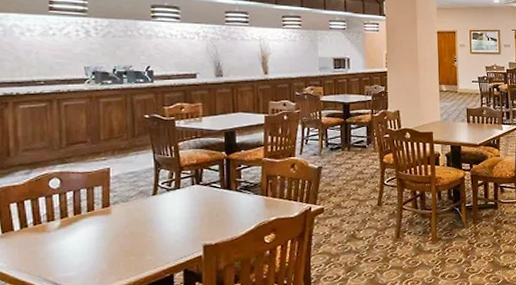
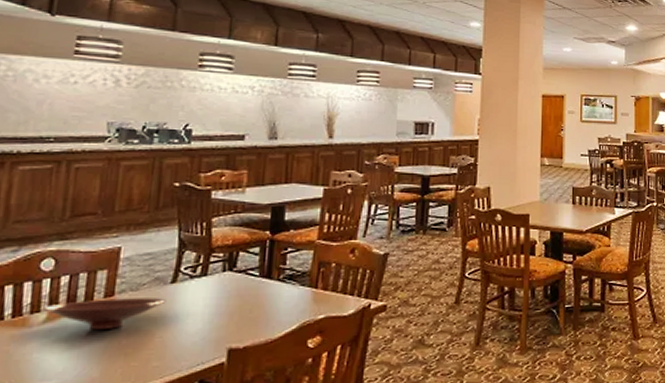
bowl: none [56,207,151,233] -> present [43,298,167,329]

